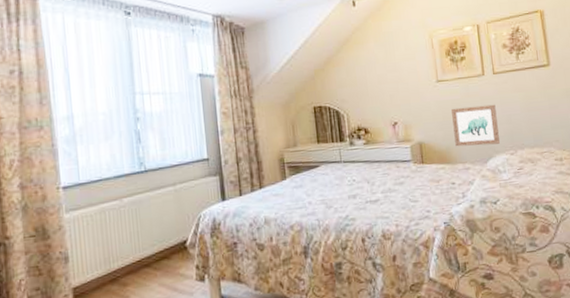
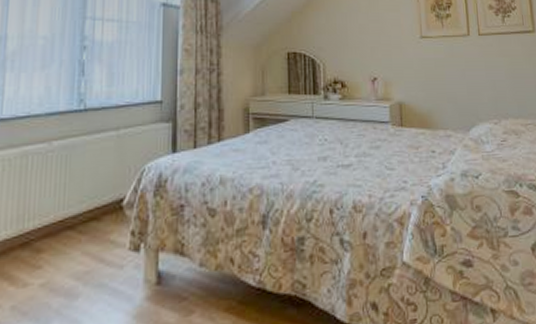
wall art: present [451,104,500,147] -> none [435,67,483,112]

